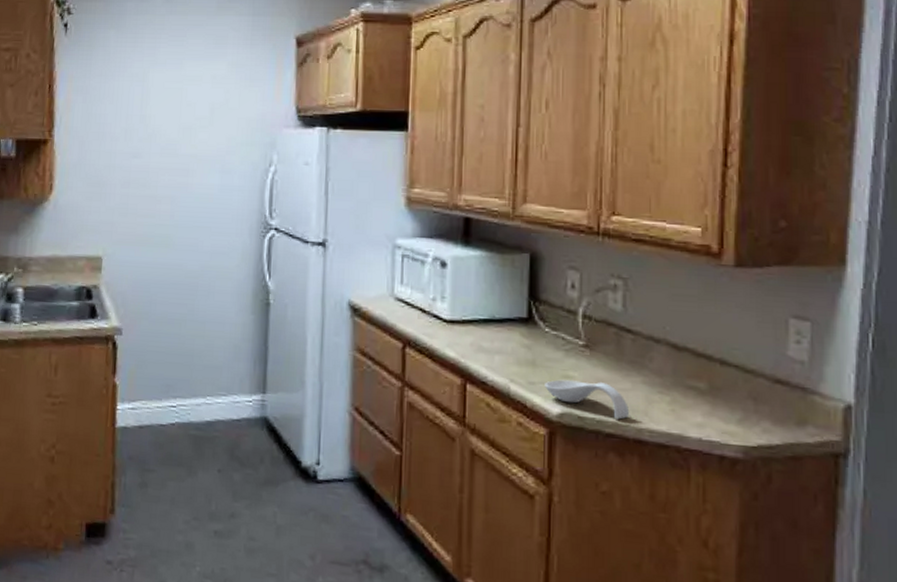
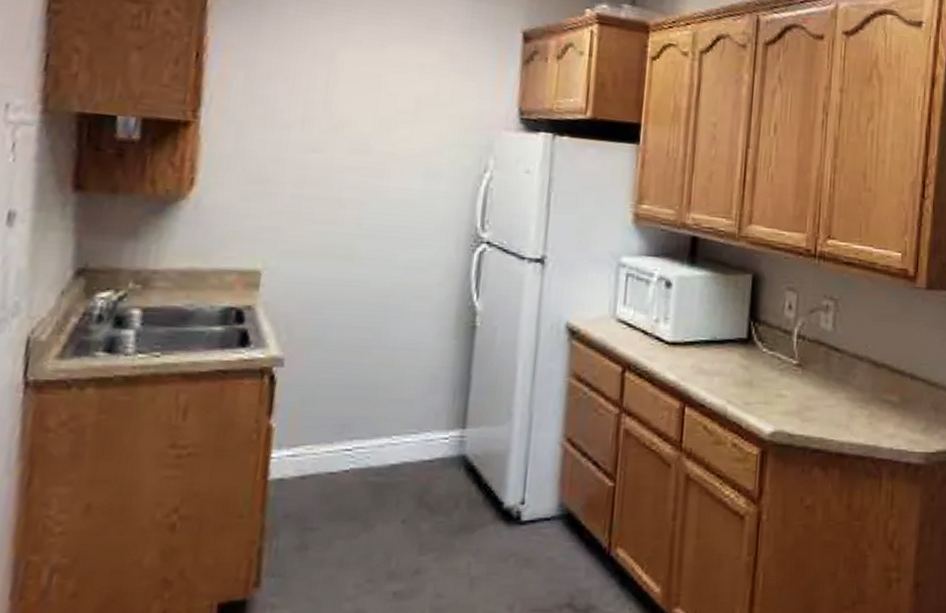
spoon rest: present [545,379,630,420] -> none [760,399,834,435]

